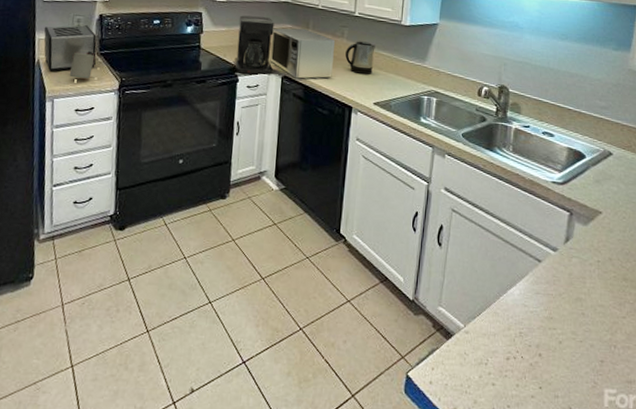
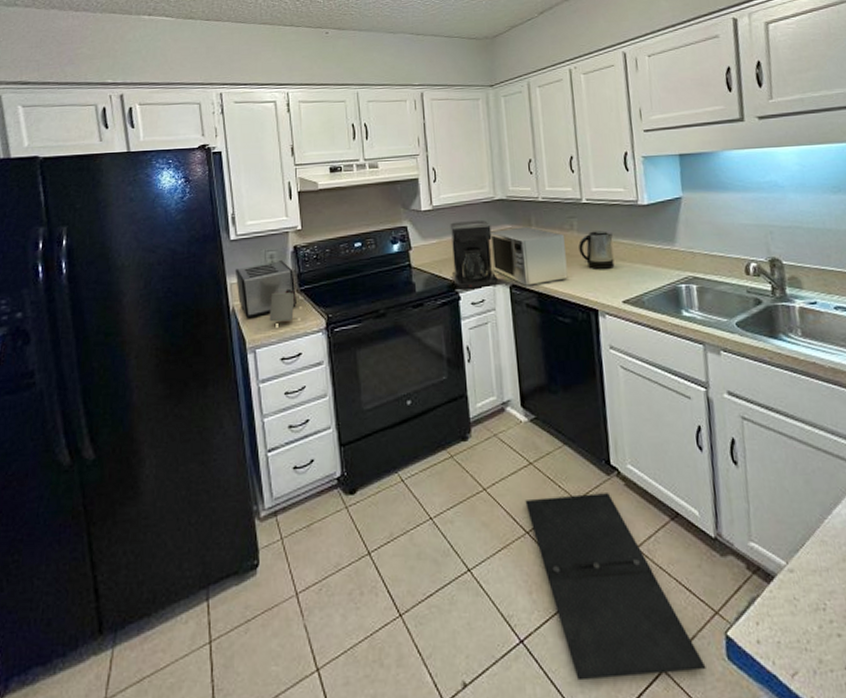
door mat: none [265,252,387,399] -> present [525,493,706,681]

